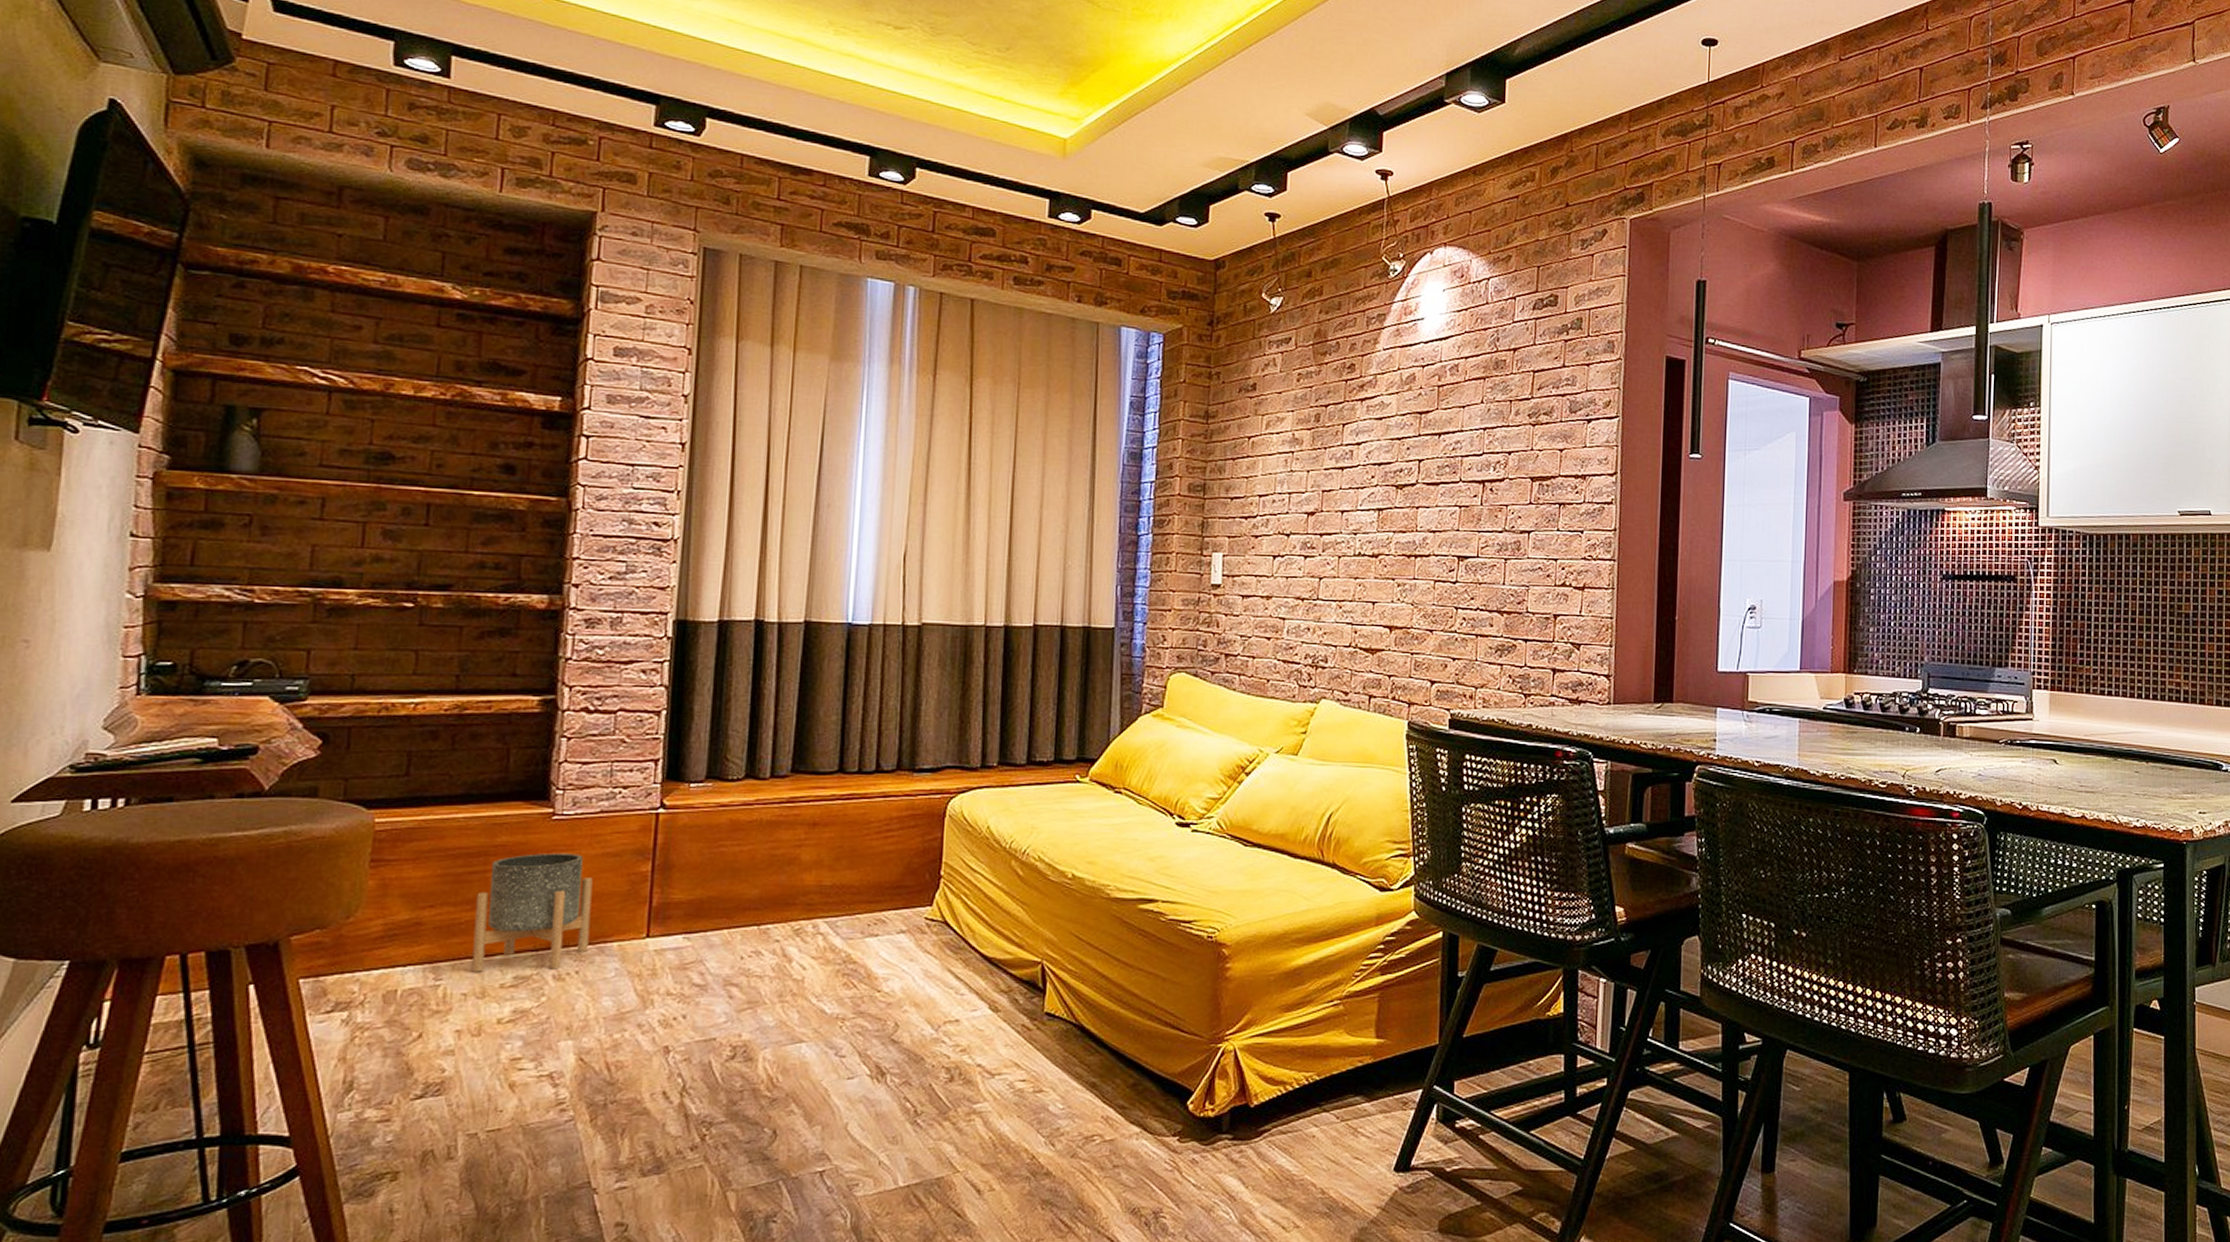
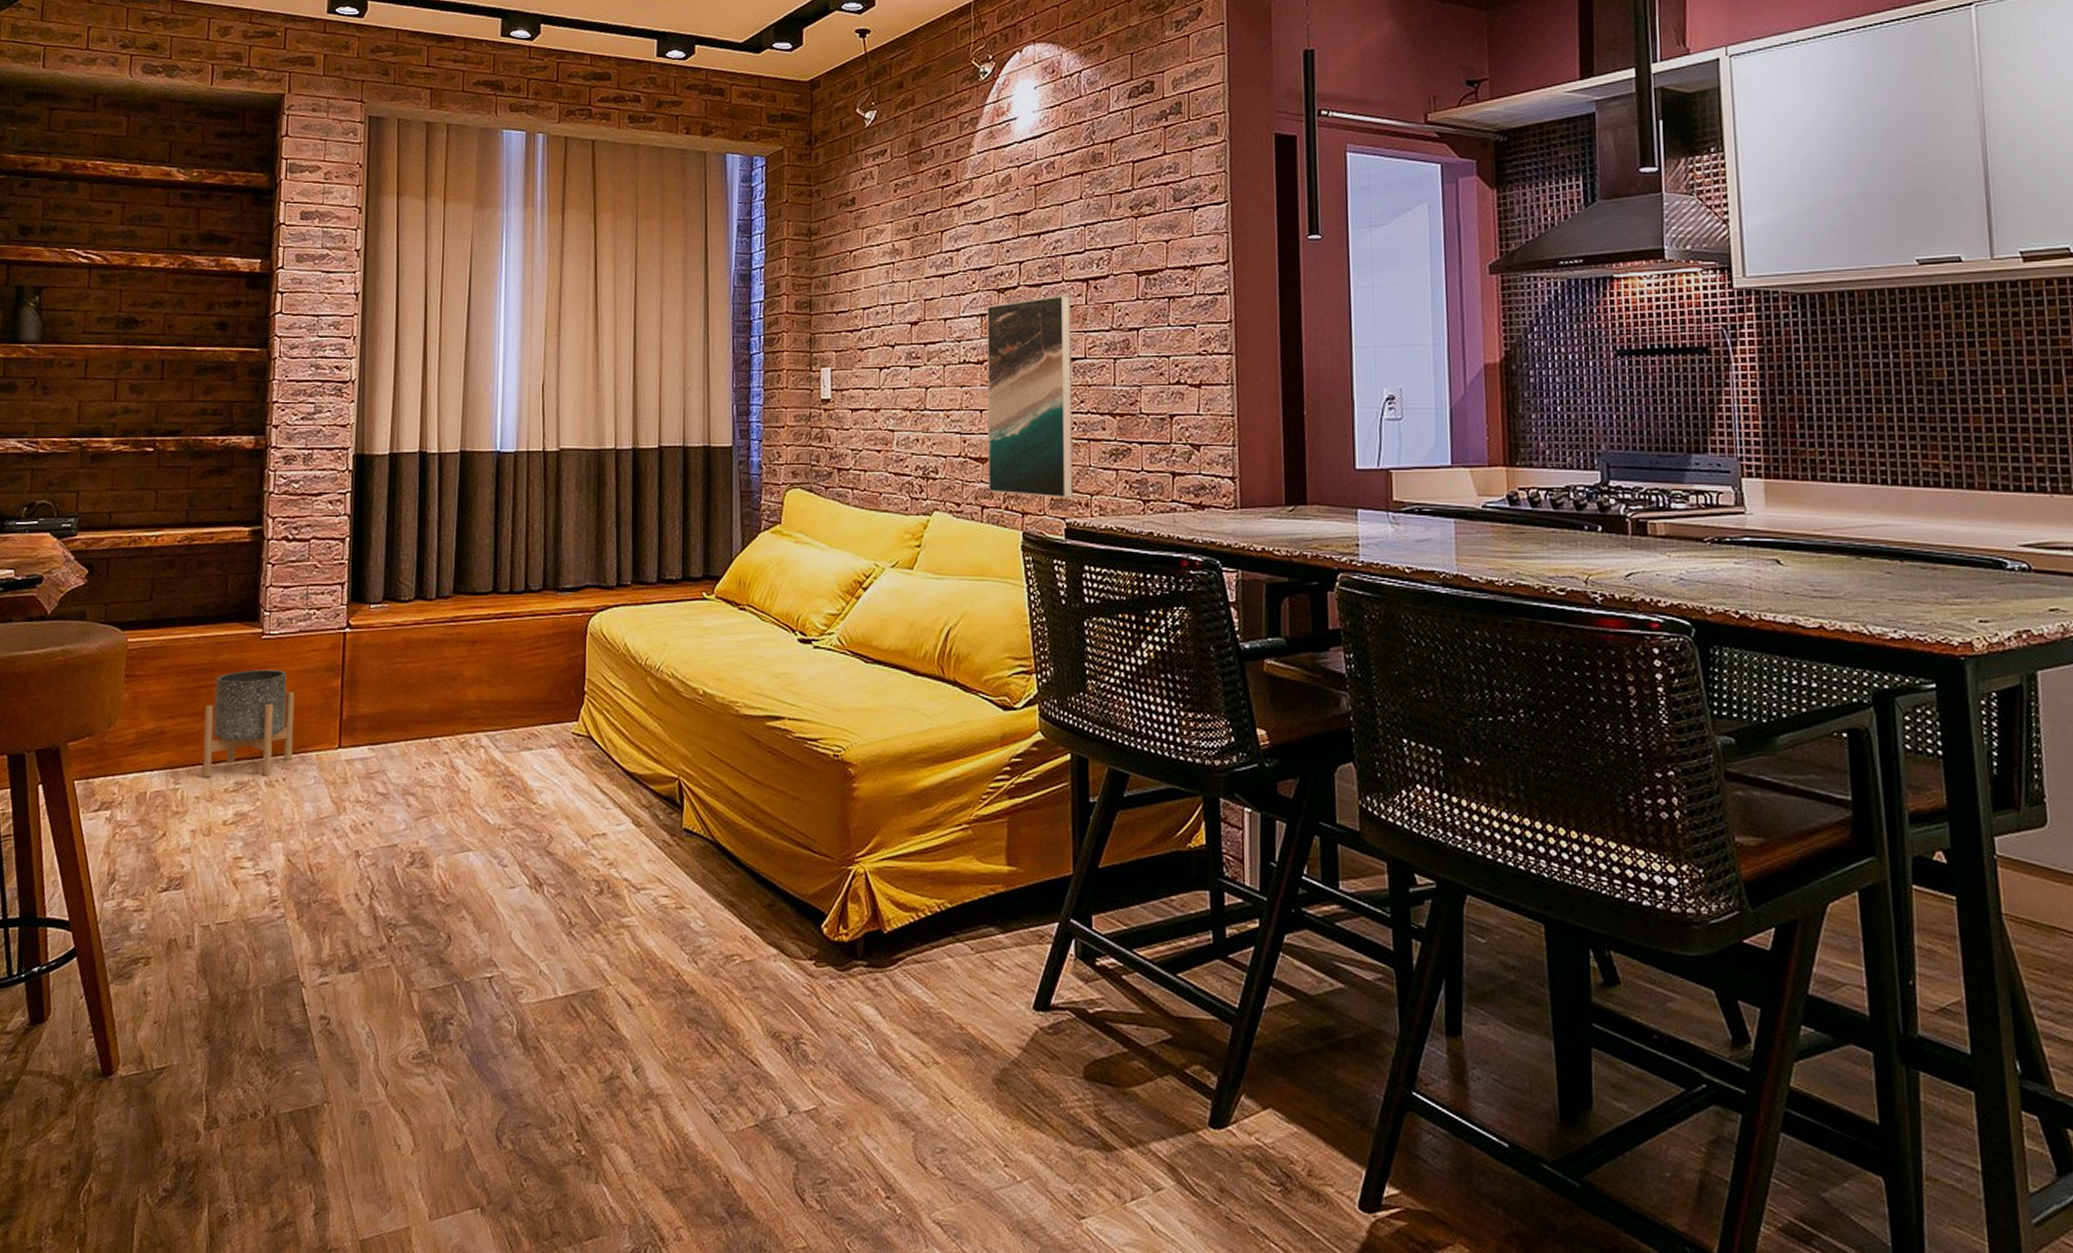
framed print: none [1377,495,1466,690] -> present [987,295,1073,498]

